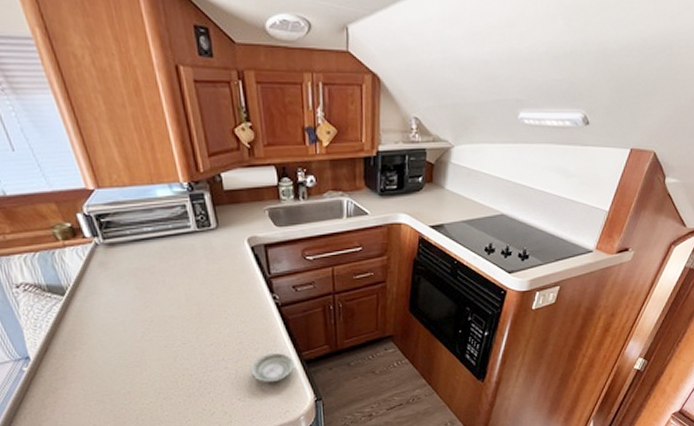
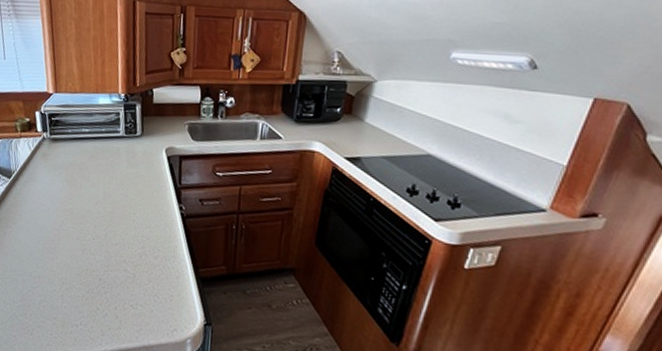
saucer: present [251,352,294,383] -> none [147,263,189,296]

